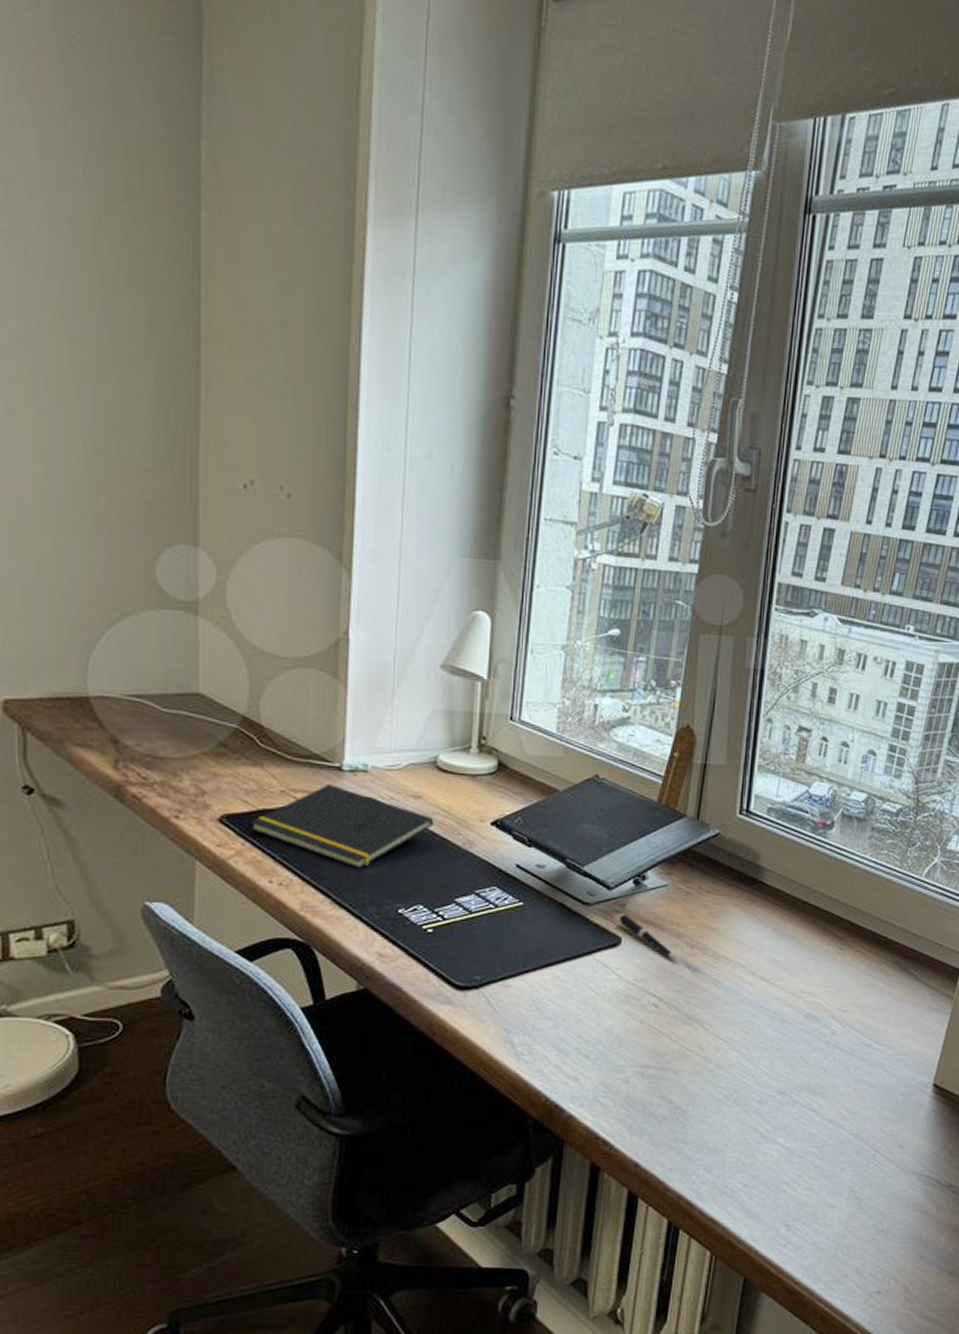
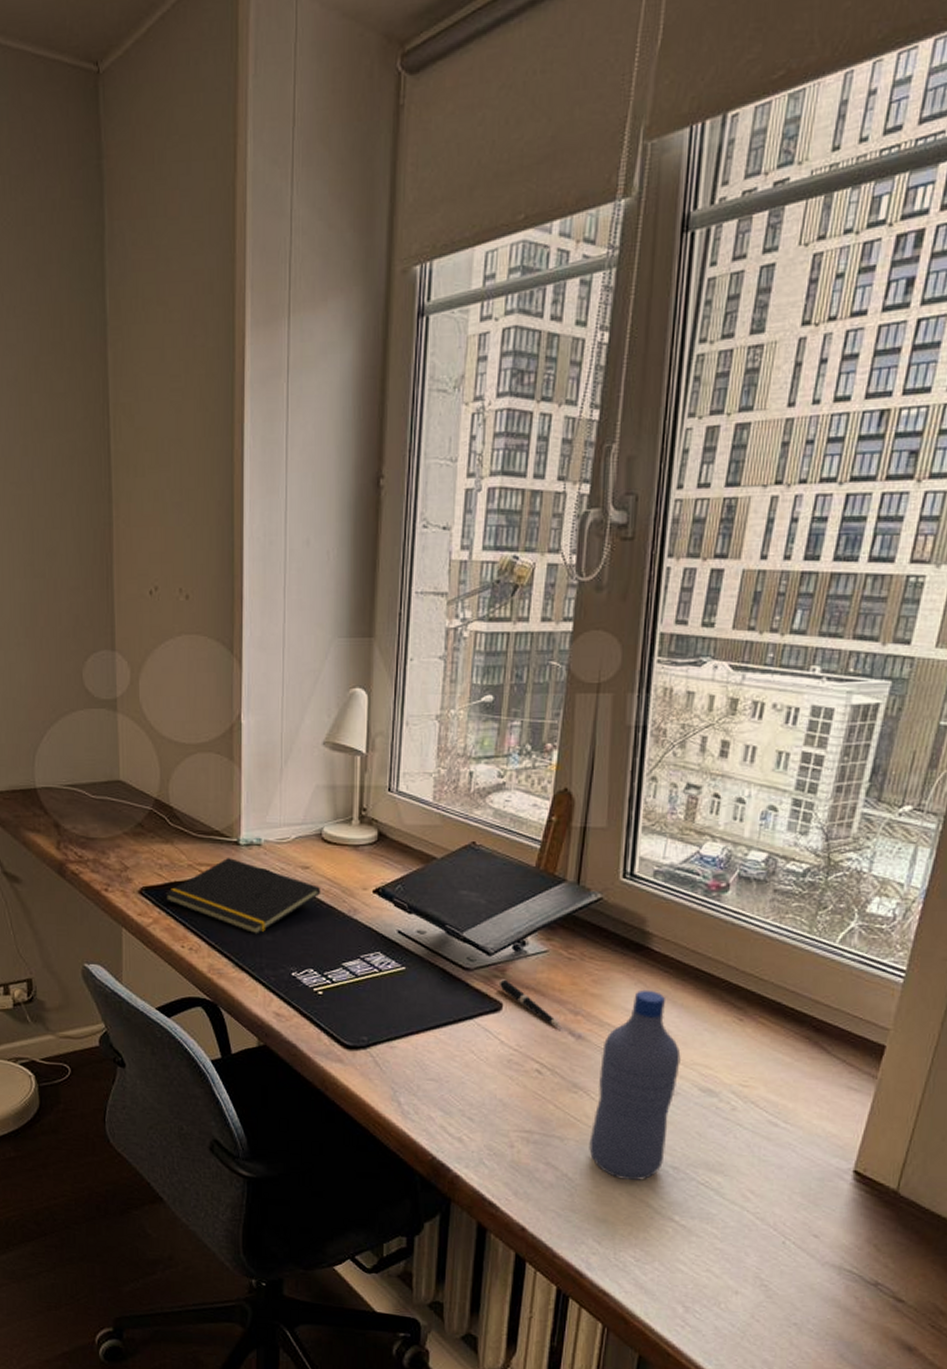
water bottle: none [702,922,788,1108] -> present [589,989,681,1181]

